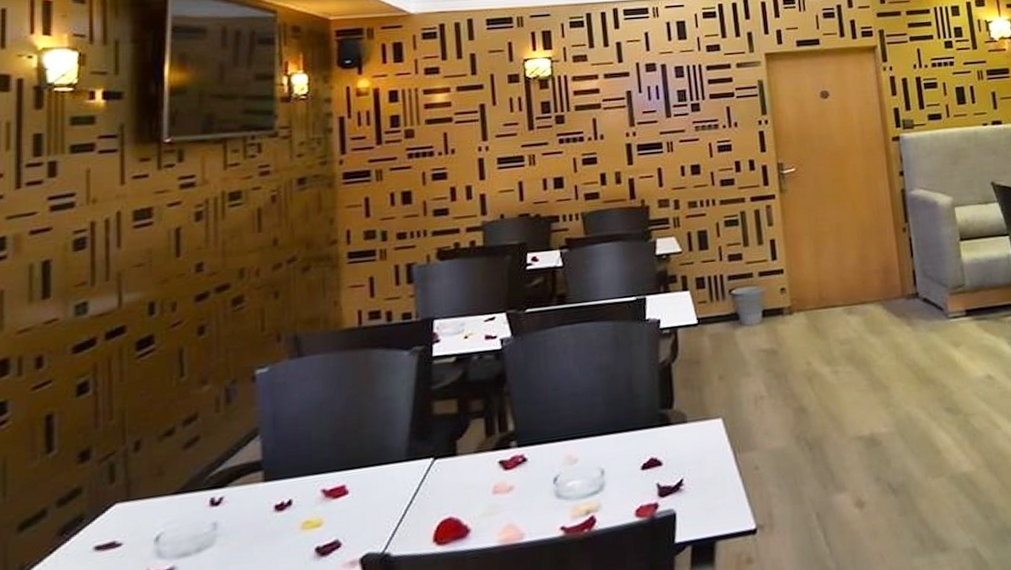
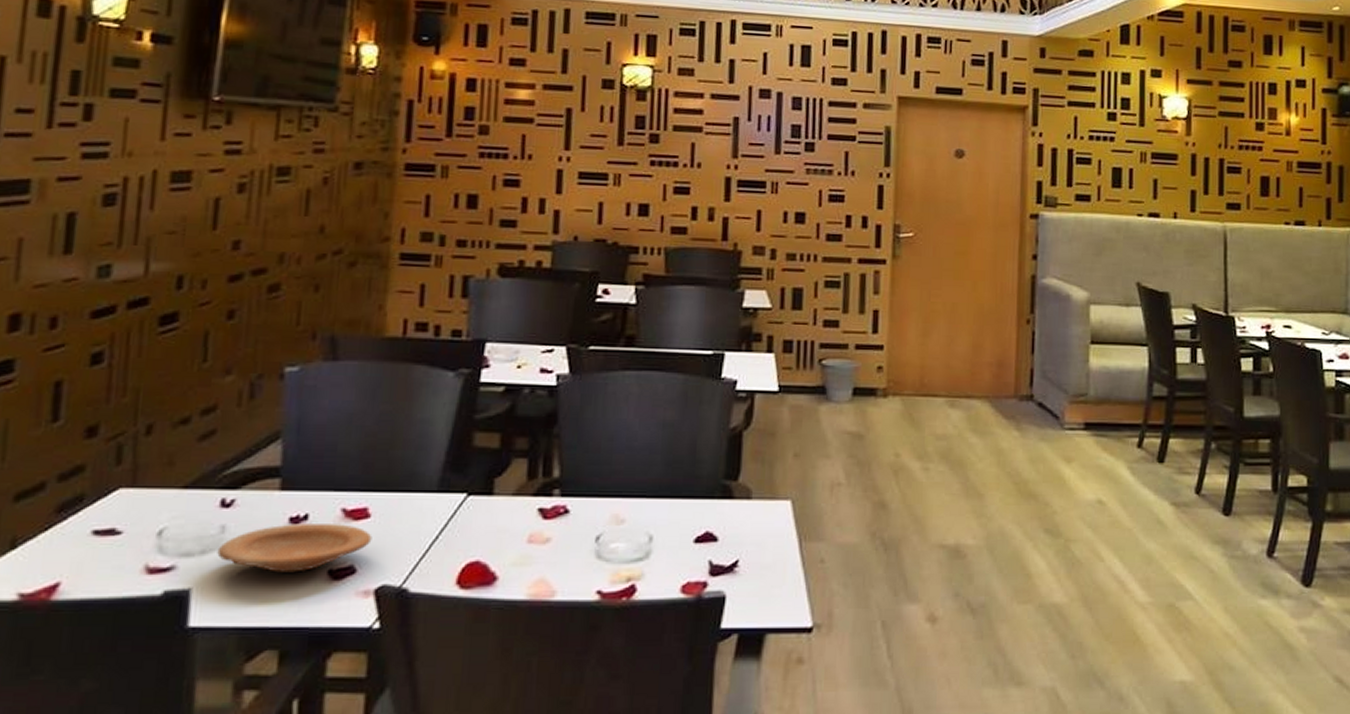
plate: none [212,503,352,558] -> present [217,524,372,572]

